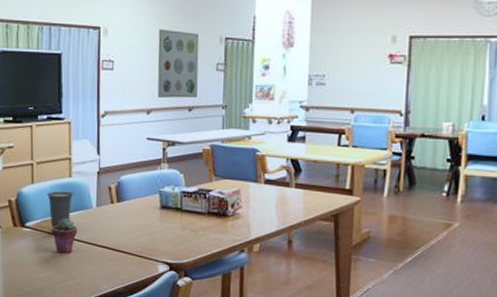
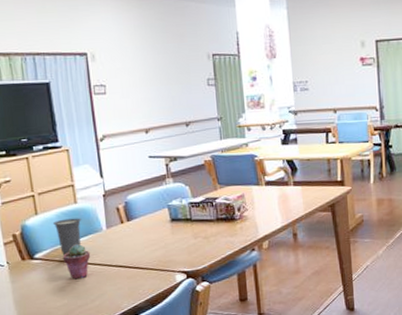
wall art: present [157,29,200,98] -> none [146,50,193,116]

